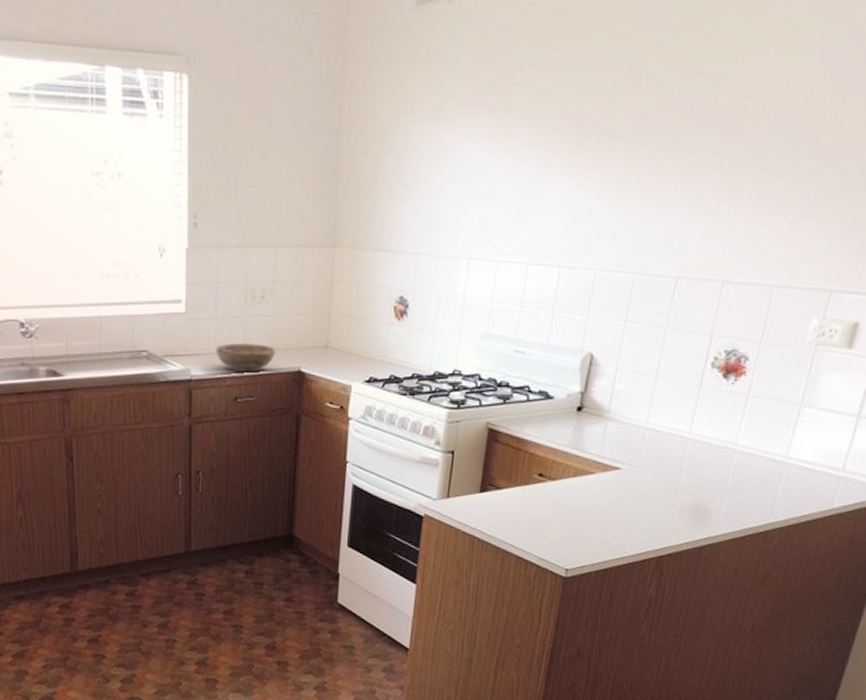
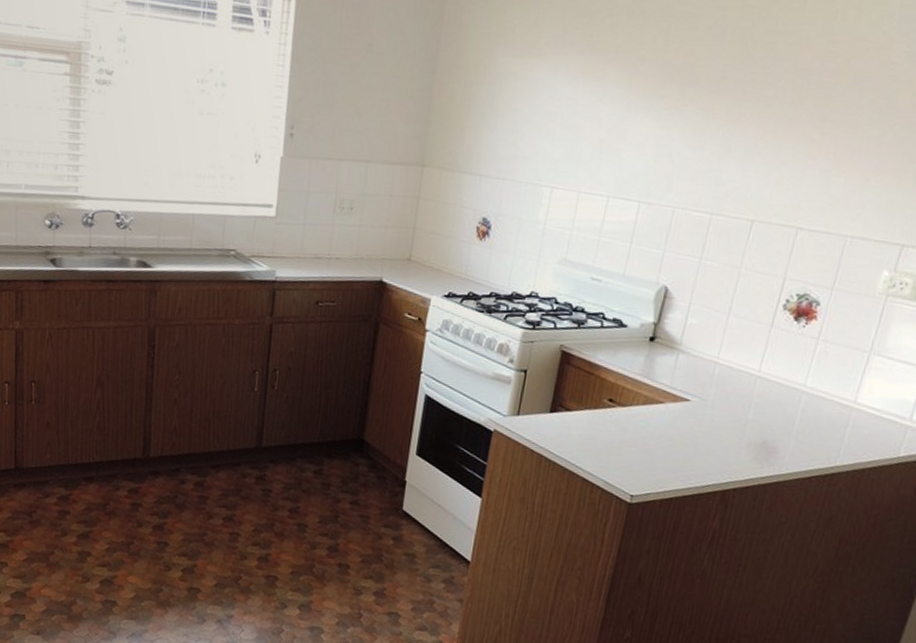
bowl: present [215,343,276,373] -> none [301,249,360,279]

